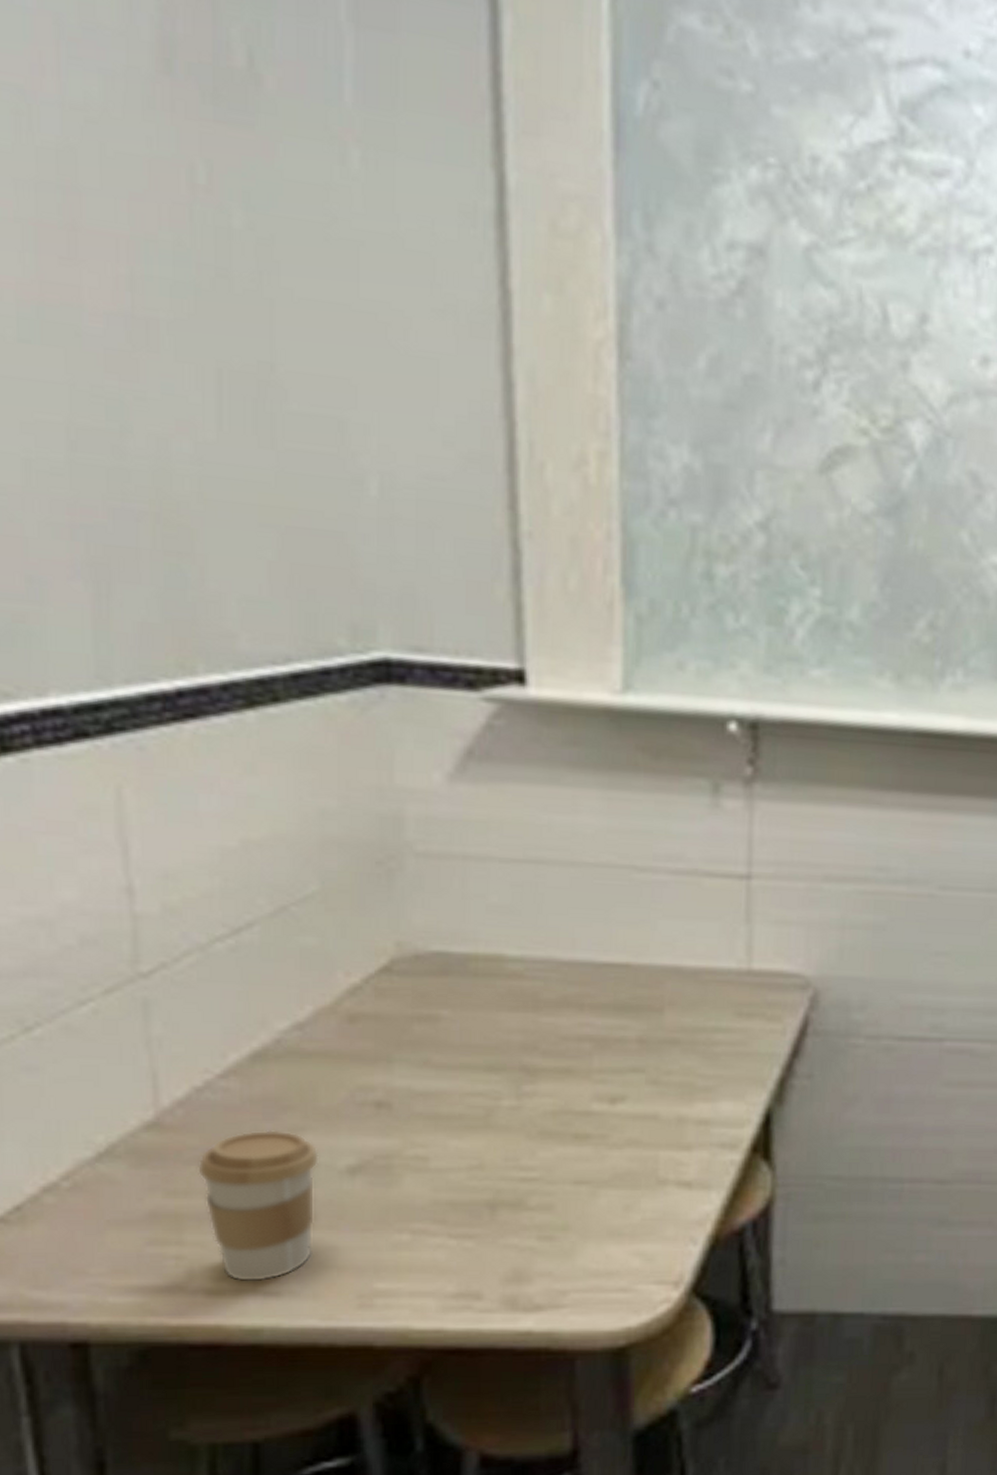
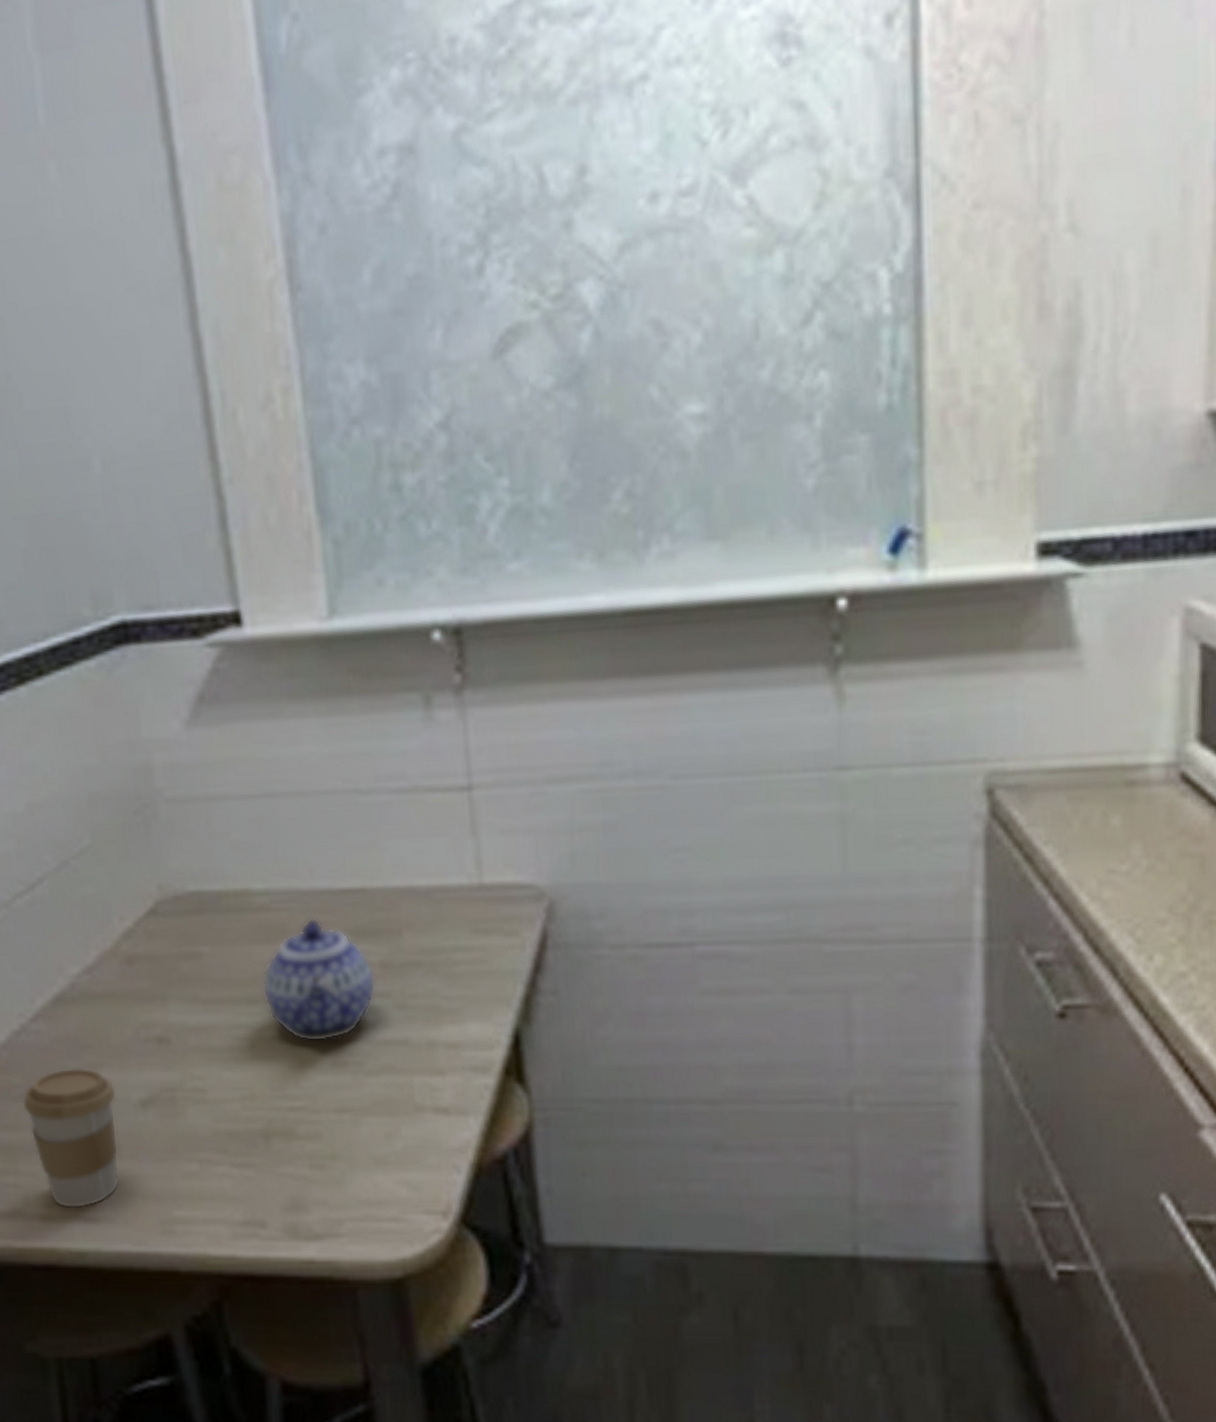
teapot: none [505,989,630,1114] -> present [262,917,376,1043]

